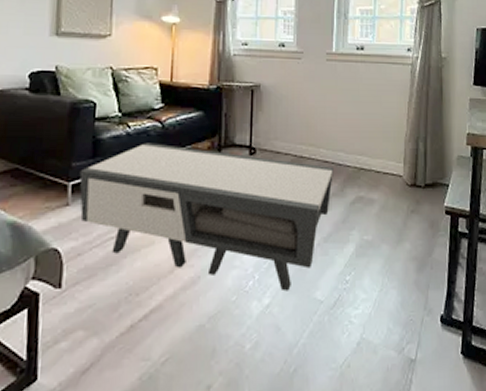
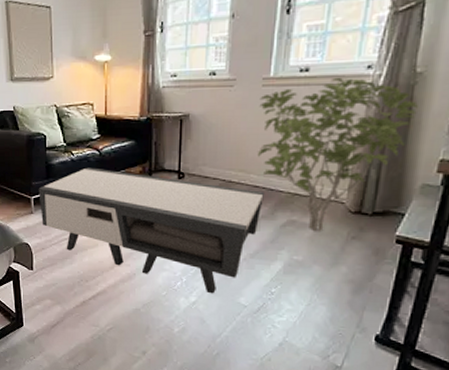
shrub: none [325,57,446,208] -> present [257,77,418,232]

